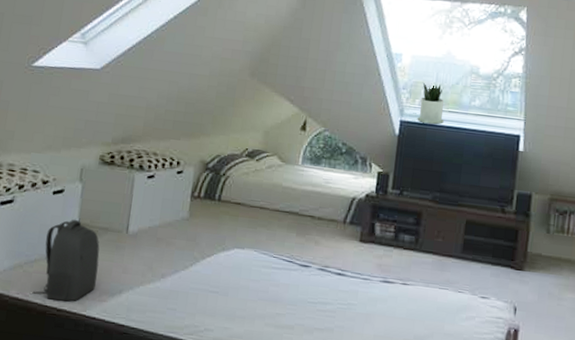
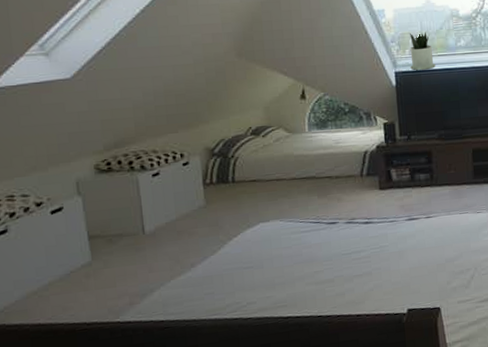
backpack: present [33,219,100,302] -> none [55,233,123,317]

